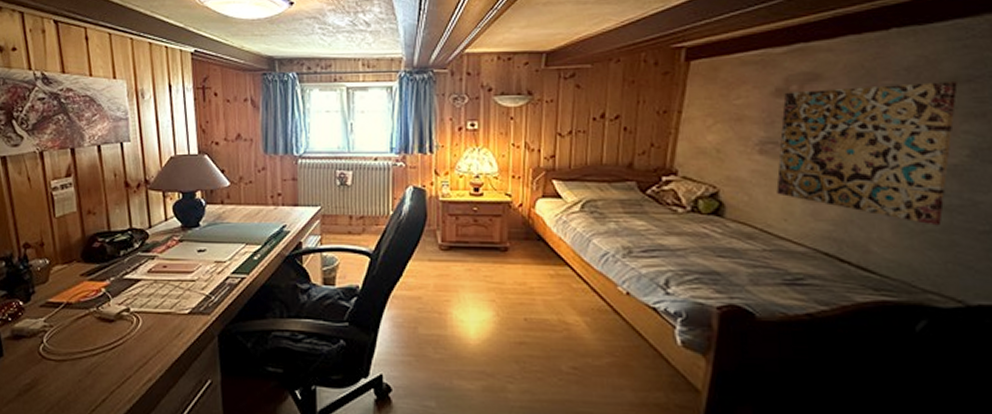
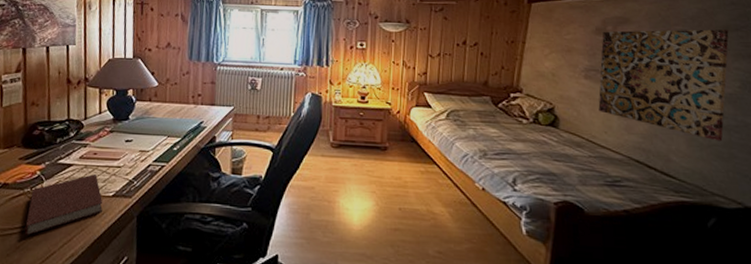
notebook: none [95,289,179,360] -> present [24,173,103,236]

